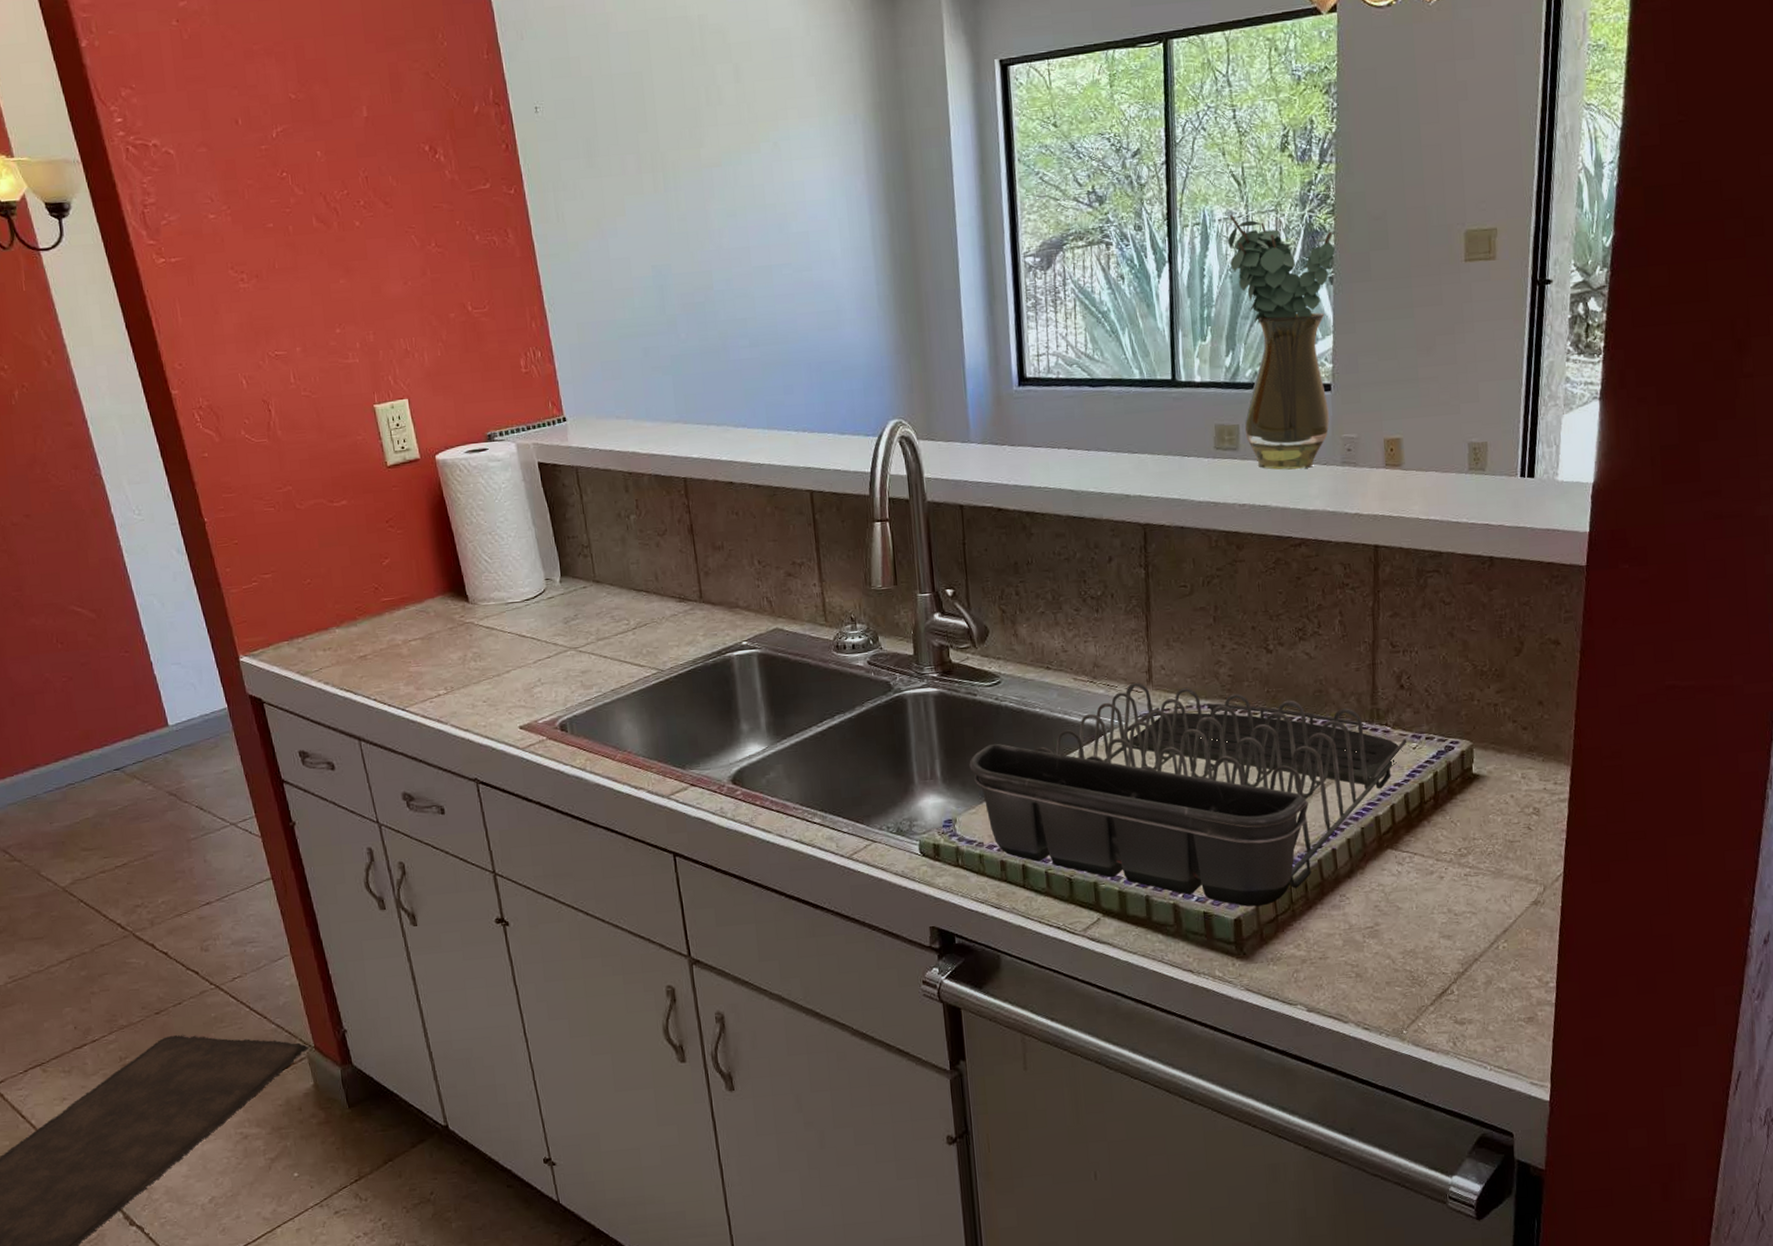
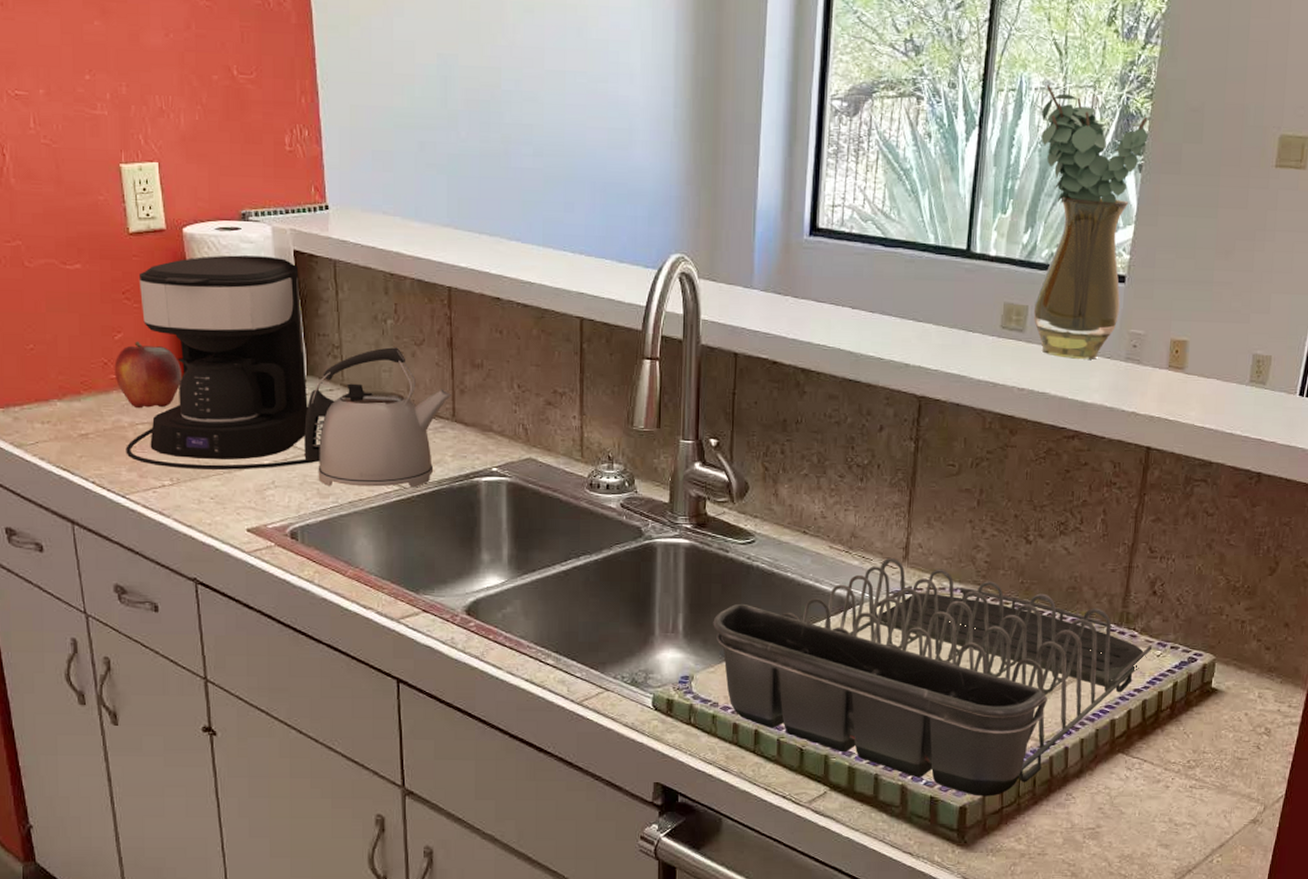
fruit: none [384,564,447,627] -> present [114,341,183,409]
coffee maker: none [399,471,581,678] -> present [126,255,320,470]
kettle: none [563,540,697,677] -> present [303,347,451,488]

